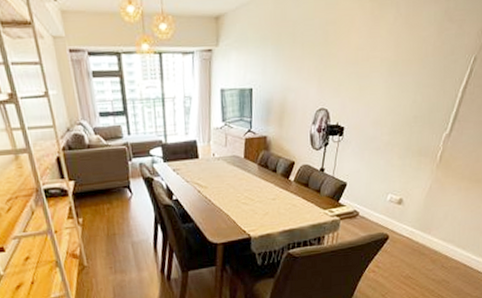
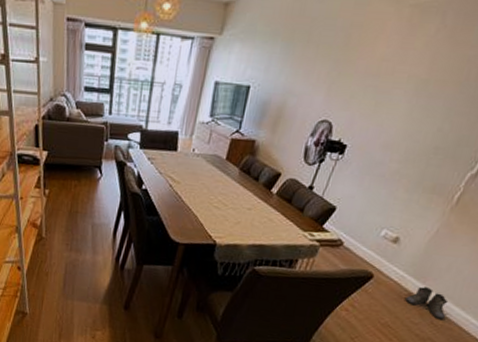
boots: none [418,236,451,262] -> present [405,286,449,320]

